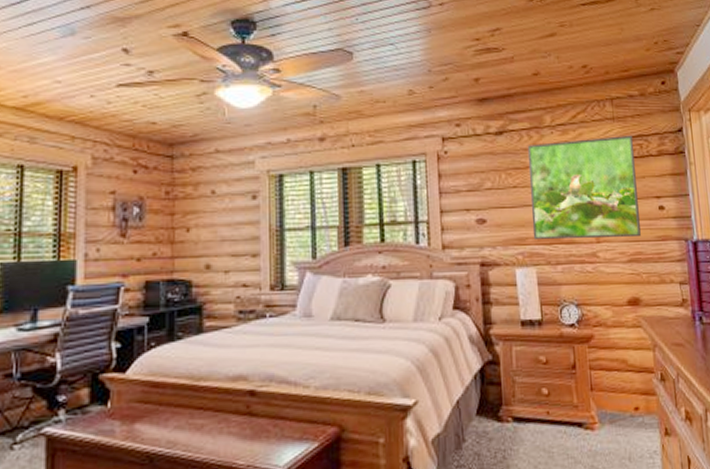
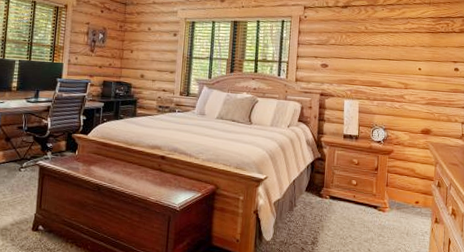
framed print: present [527,135,641,239] -> none [359,16,443,87]

